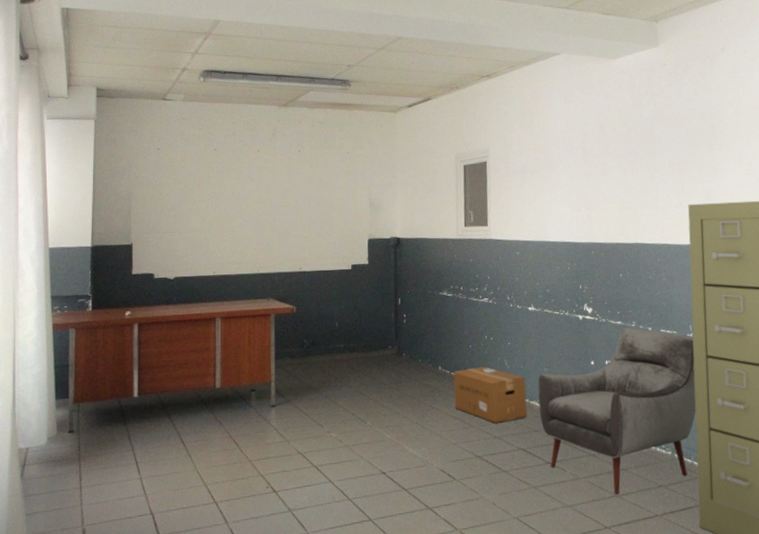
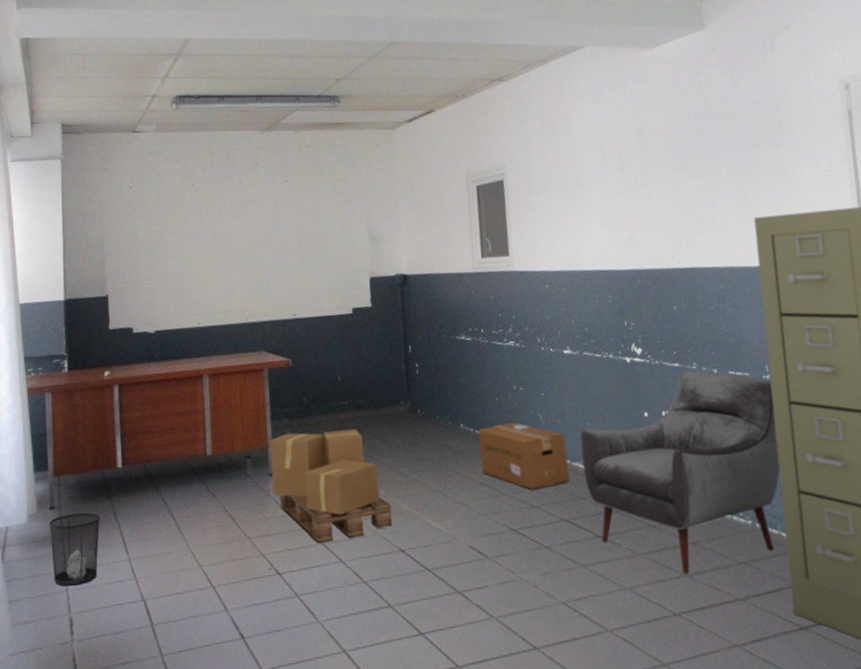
waste bin: none [67,436,115,501] -> present [49,512,100,586]
cardboard boxes: none [272,368,377,466] -> present [269,429,393,543]

